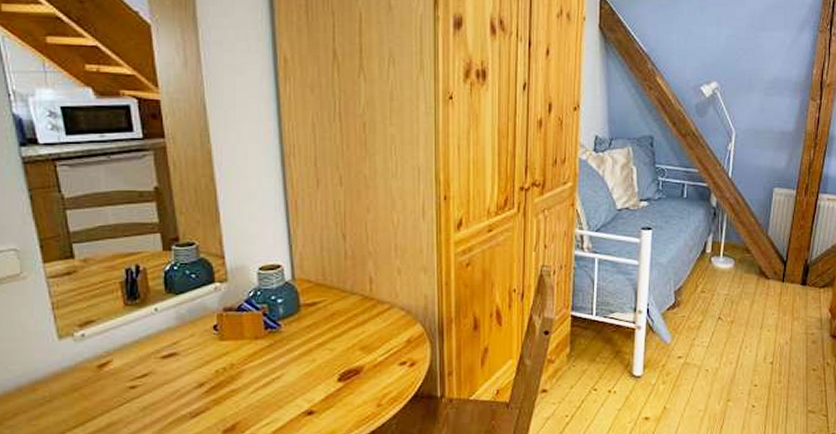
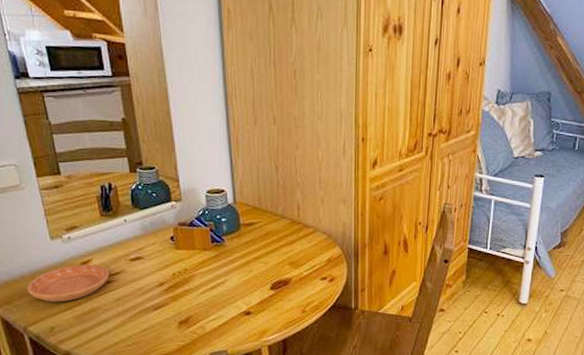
saucer: none [25,366,134,419] -> present [27,264,110,302]

